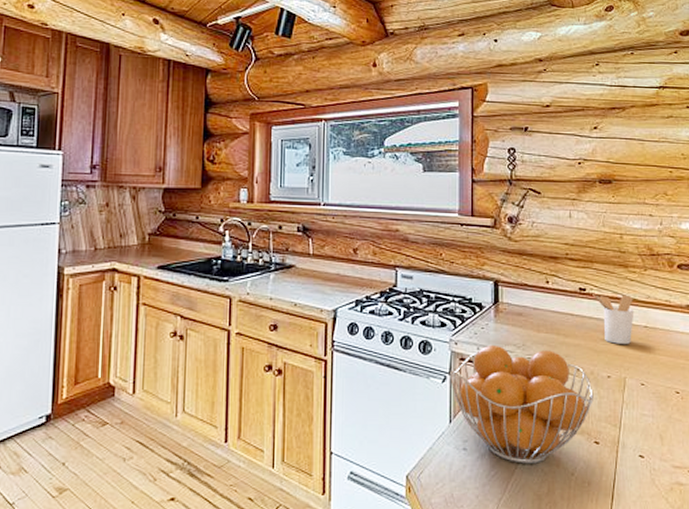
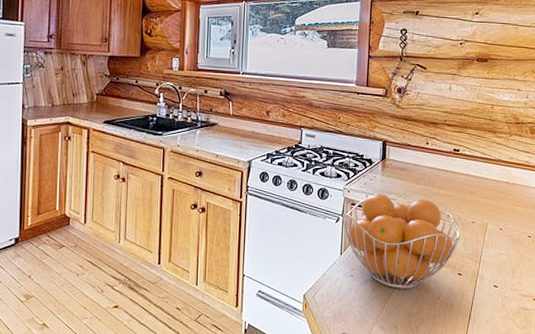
utensil holder: present [592,294,634,344] -> none [464,154,499,196]

